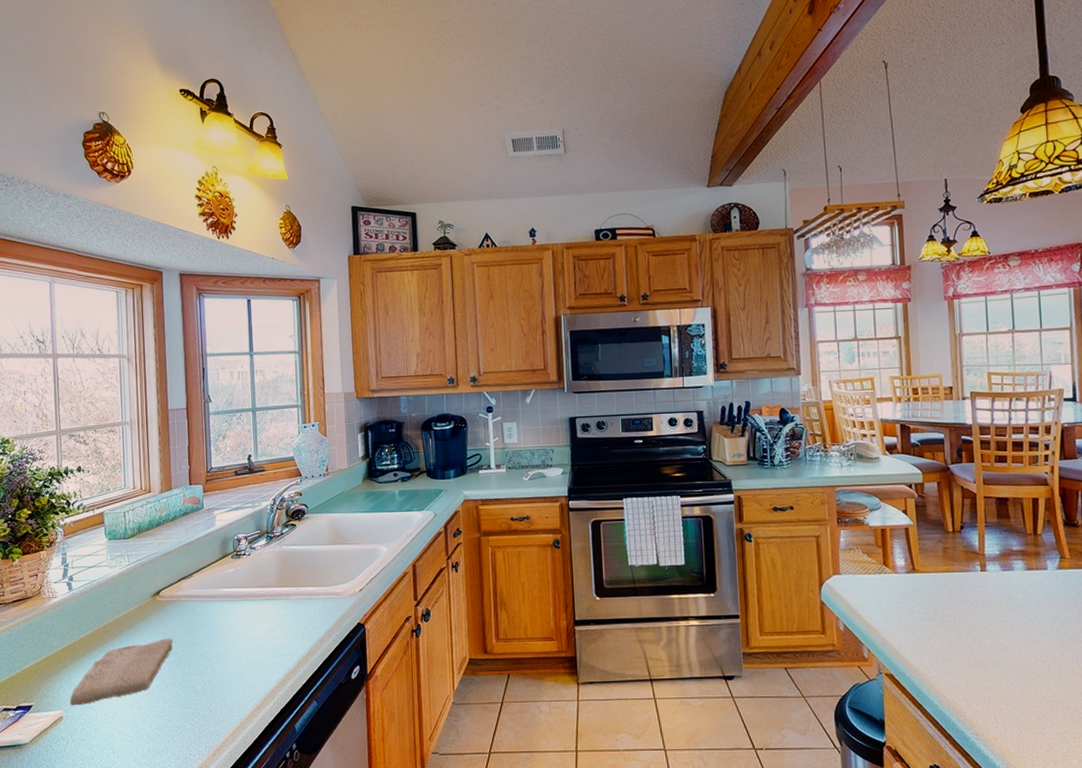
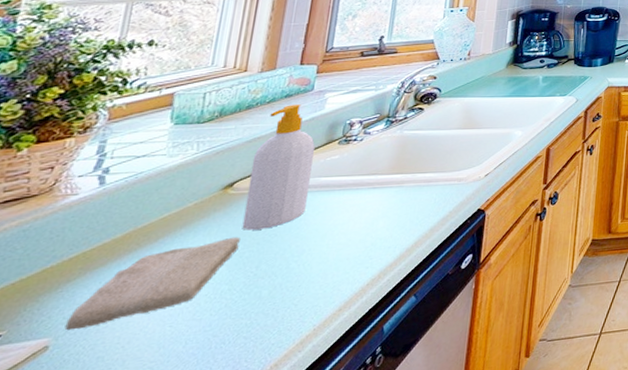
soap bottle: none [169,522,216,633] -> present [242,104,316,230]

